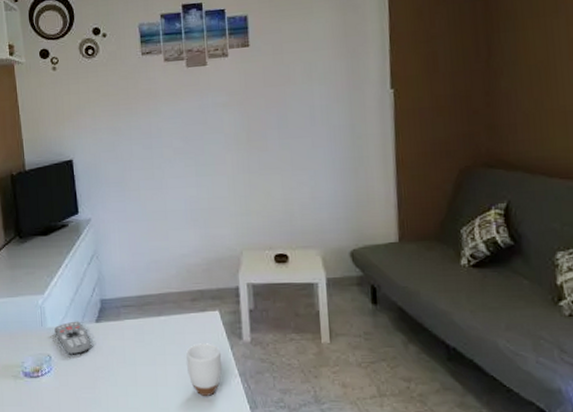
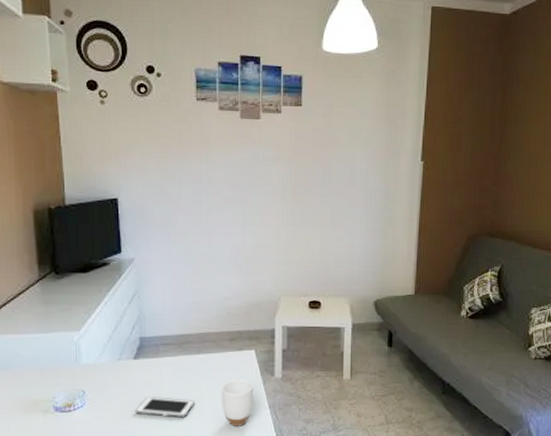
remote control: present [54,321,92,355] -> none [90,357,128,390]
cell phone: none [100,362,159,385] -> present [135,397,195,418]

